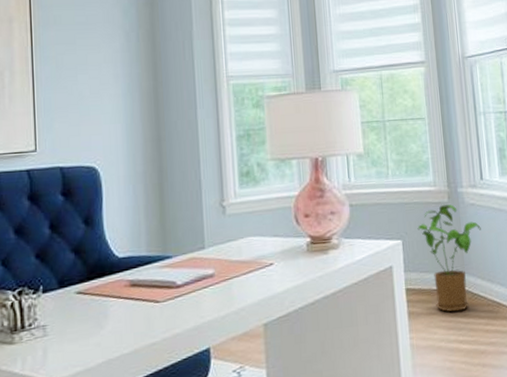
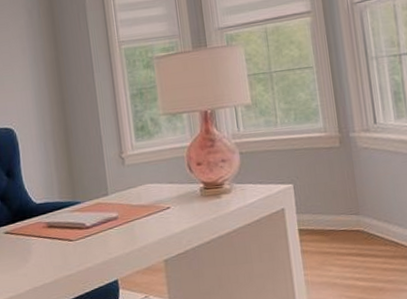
house plant: present [417,204,481,312] -> none [308,149,376,251]

